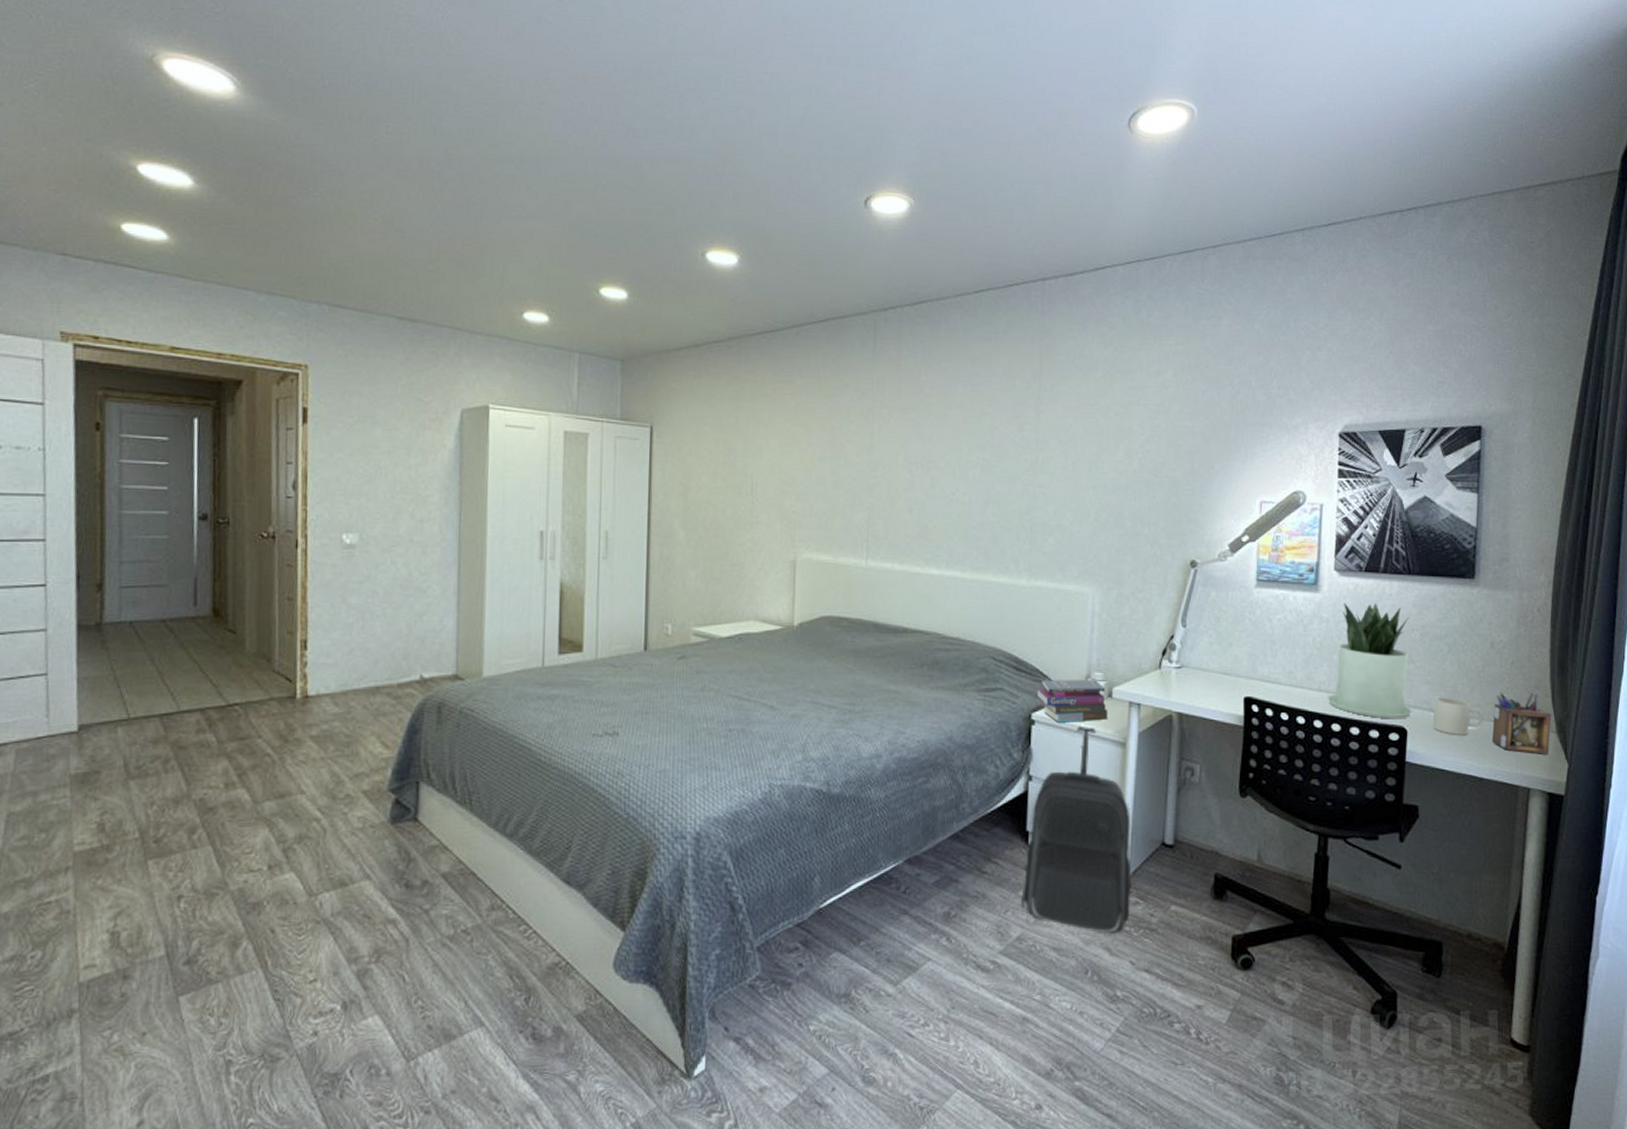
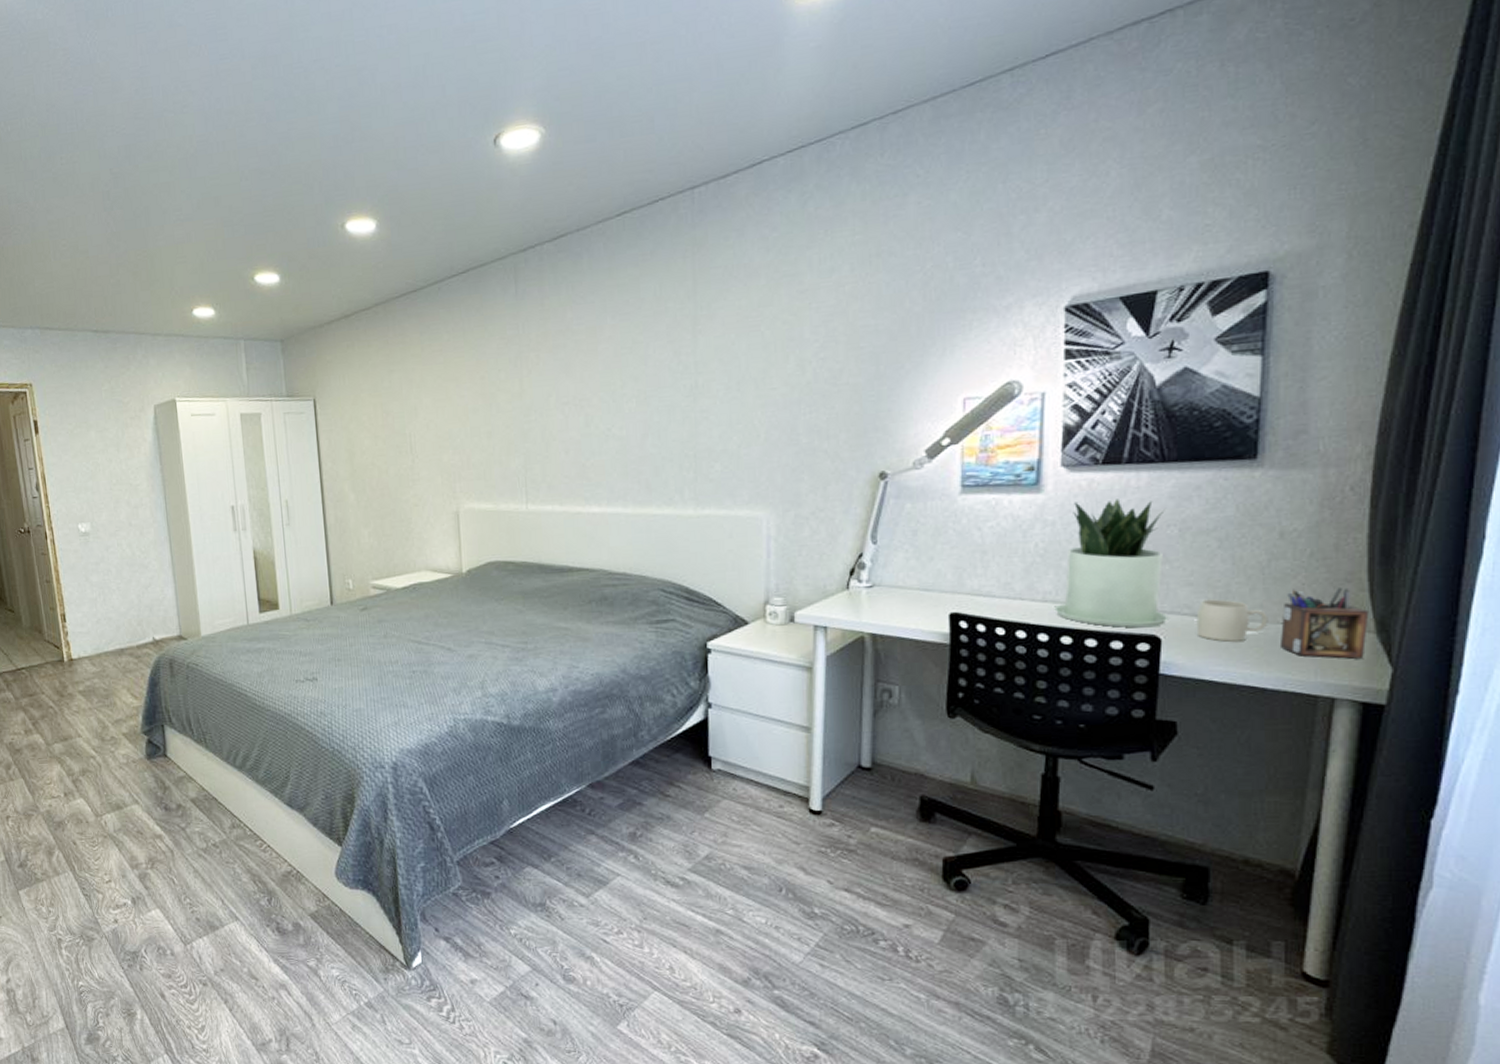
rolling backpack: present [1020,725,1132,934] -> none [706,652,826,854]
books: present [1036,680,1108,723] -> none [711,605,791,650]

